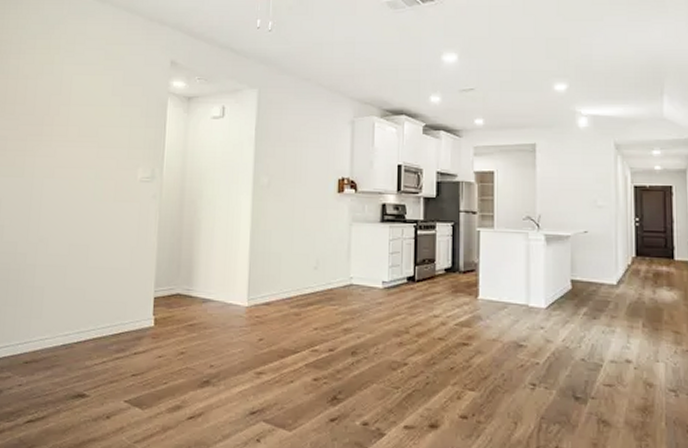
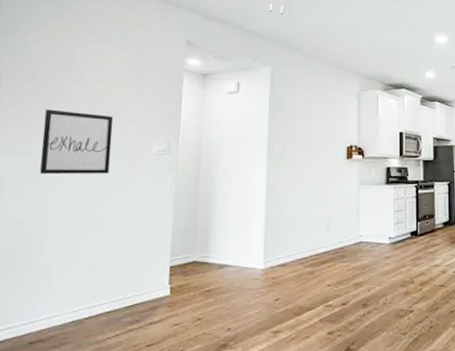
wall art: none [32,132,100,200] -> present [40,109,113,175]

